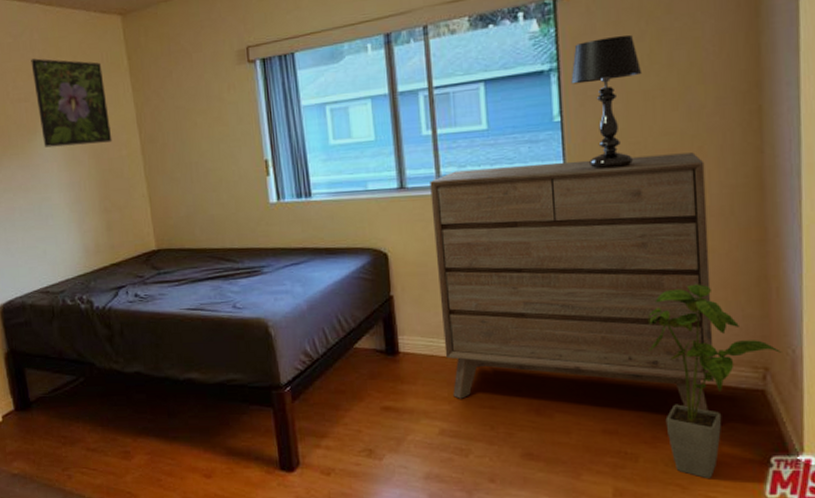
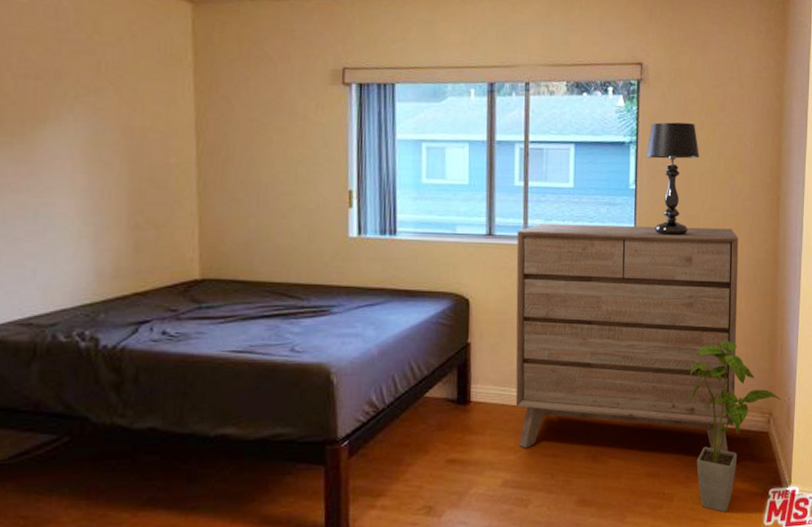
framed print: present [31,58,113,148] -> none [52,29,159,146]

